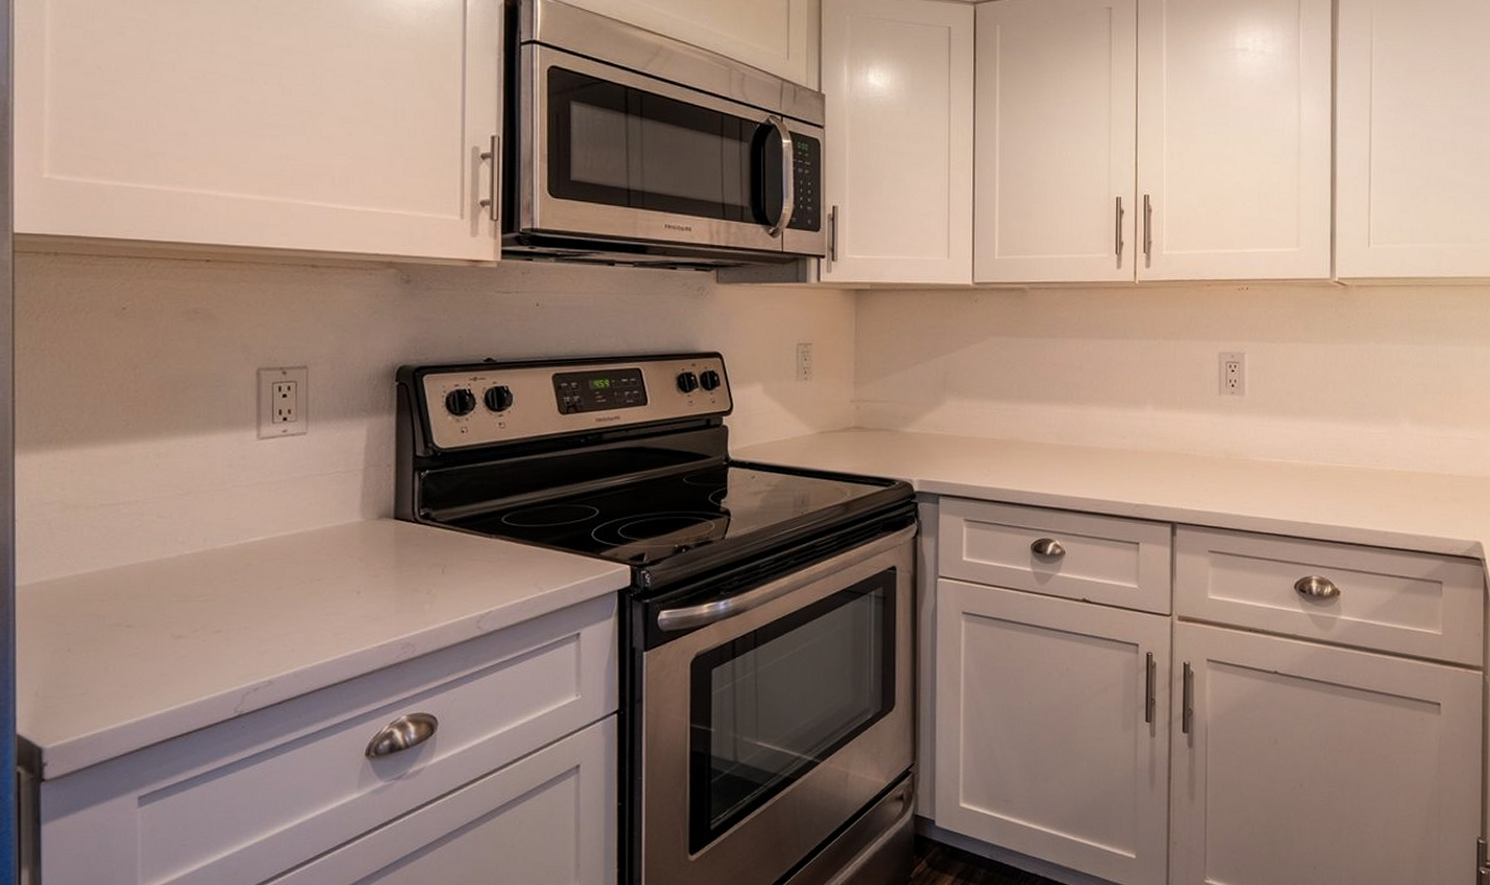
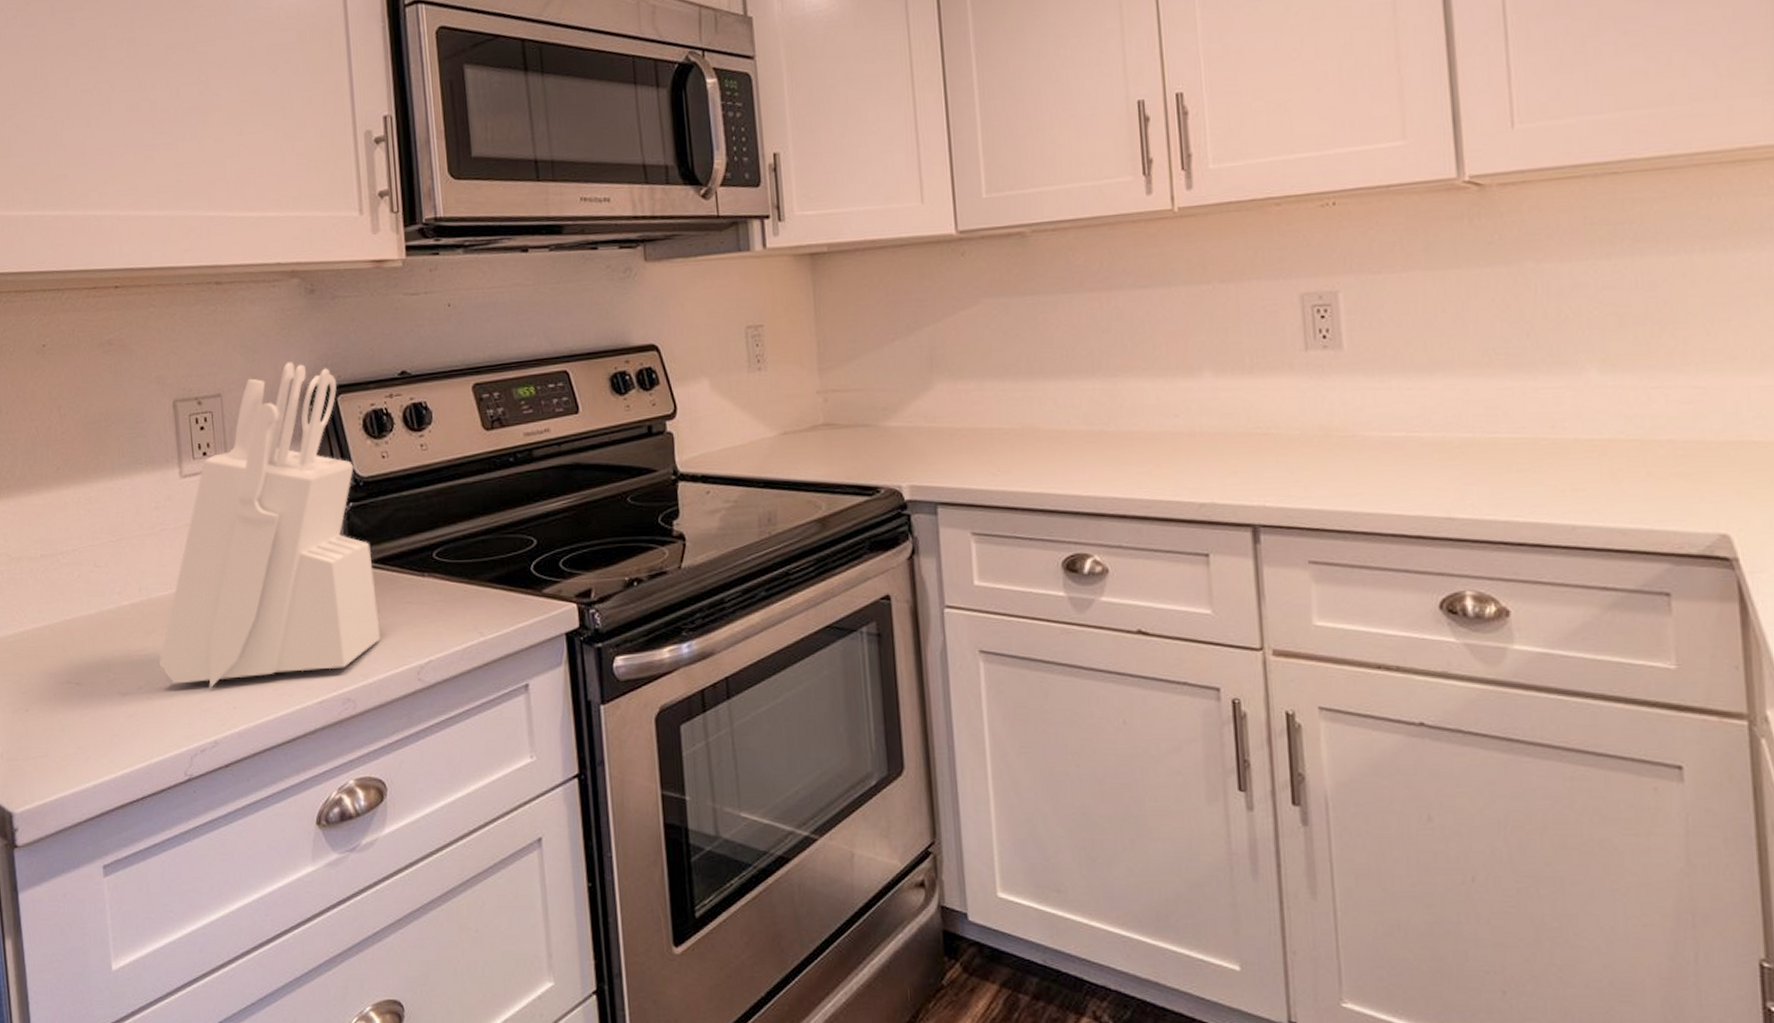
knife block: none [218,342,445,633] -> present [159,362,381,689]

